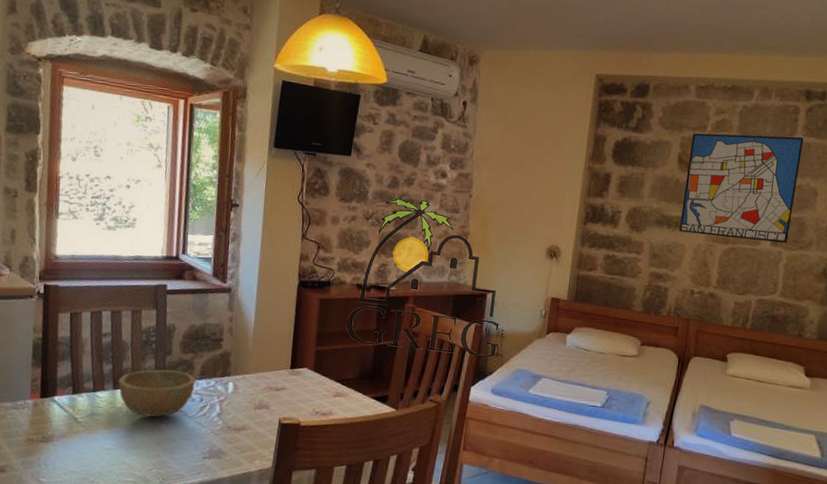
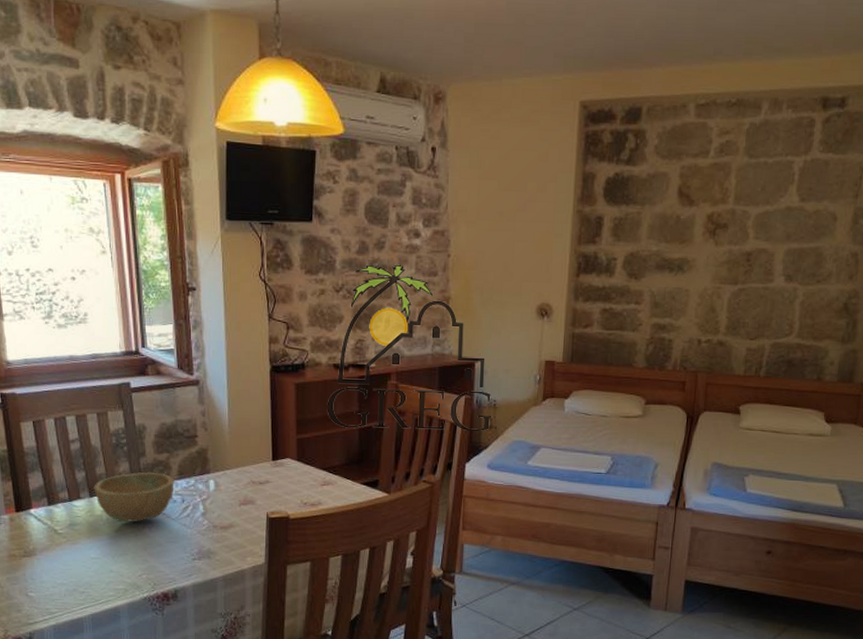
wall art: present [679,133,804,244] -> none [683,153,821,278]

